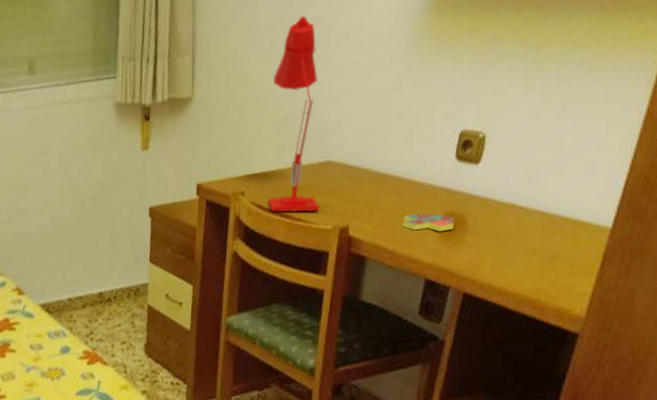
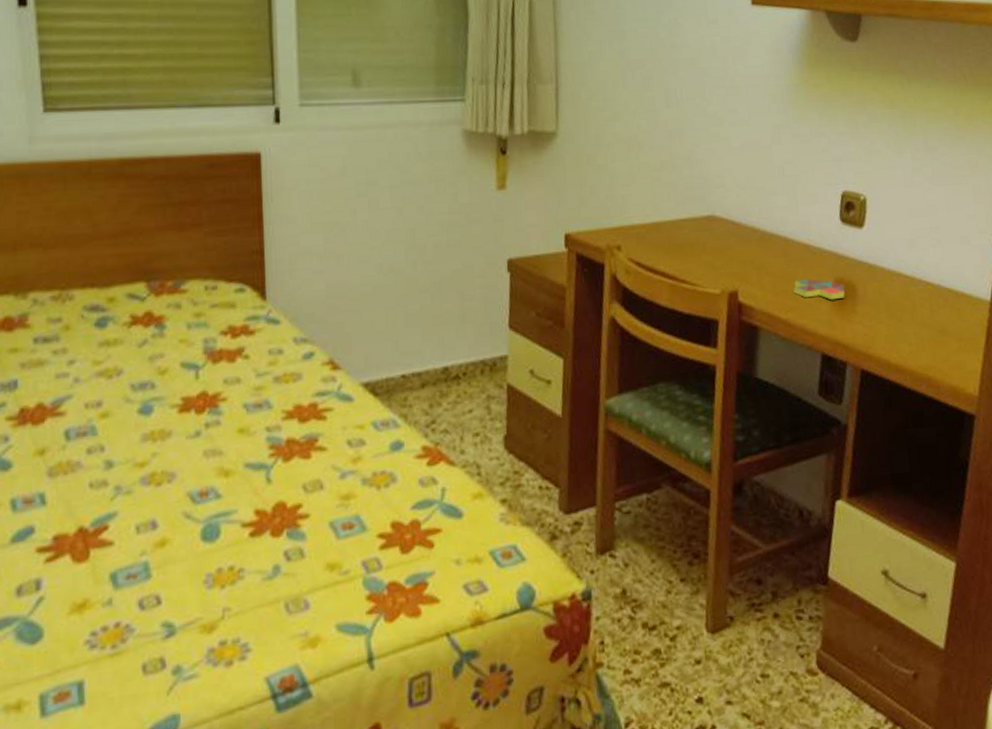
desk lamp: present [268,15,320,212] -> none [646,54,706,273]

